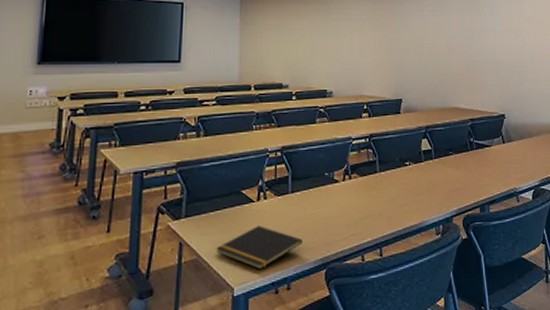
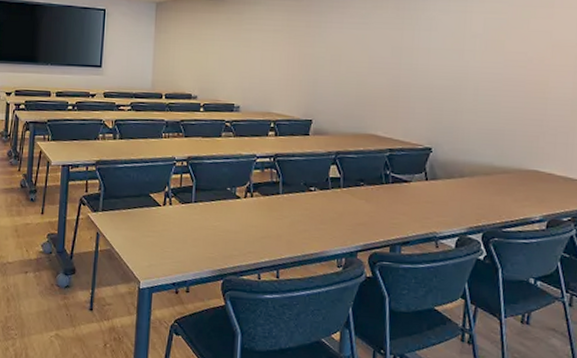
notepad: present [216,225,302,270] -> none [126,228,202,270]

